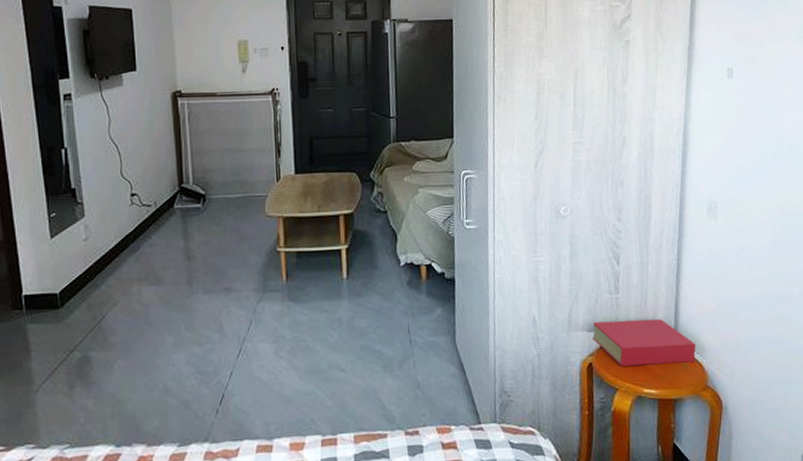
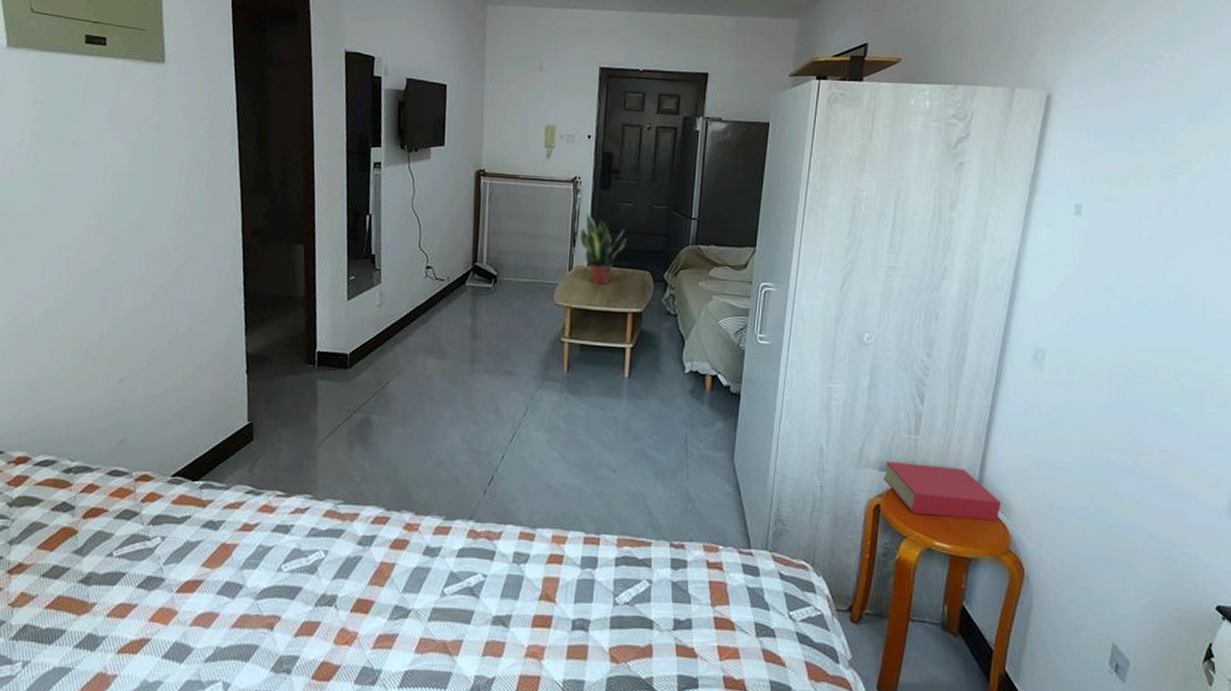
potted plant: none [283,123,330,192] -> present [579,213,626,285]

